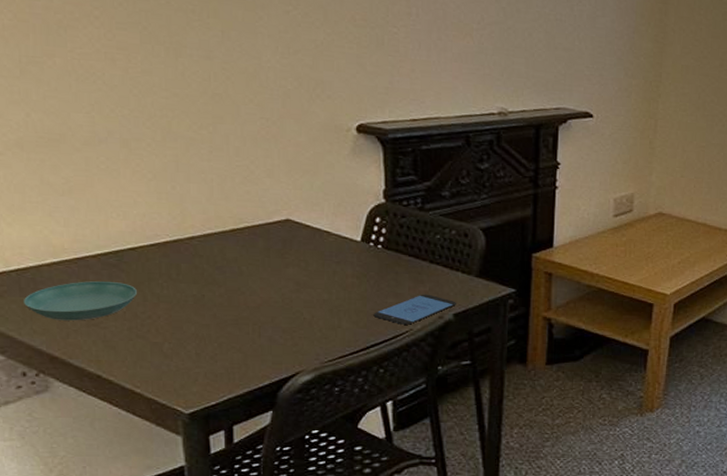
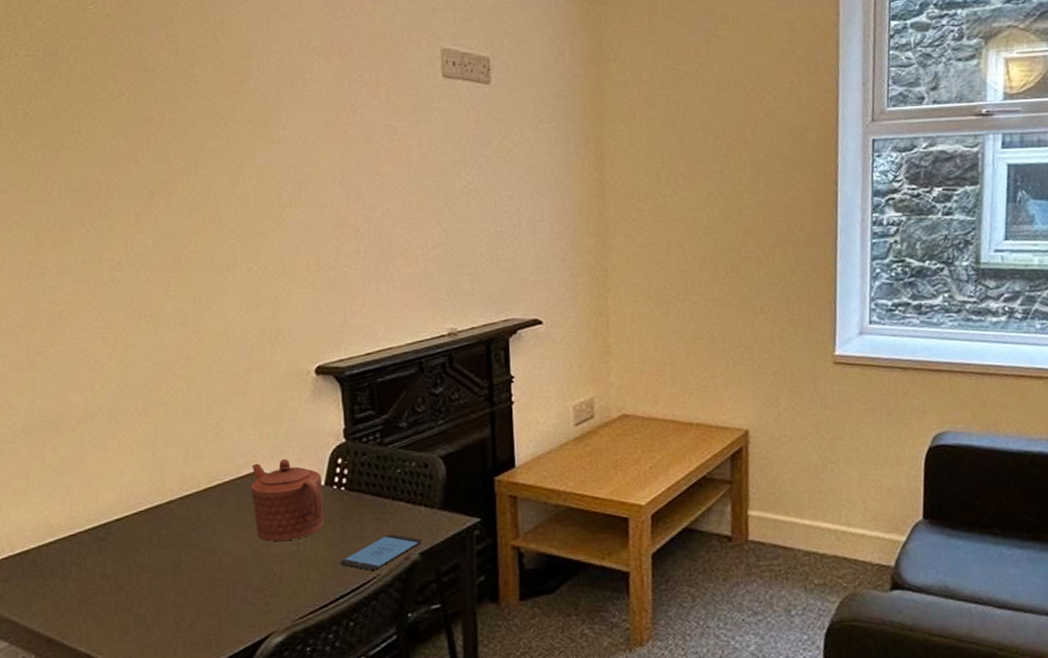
saucer: present [23,280,138,321] -> none [25,555,123,601]
teapot: none [282,210,359,289] -> present [251,458,325,542]

